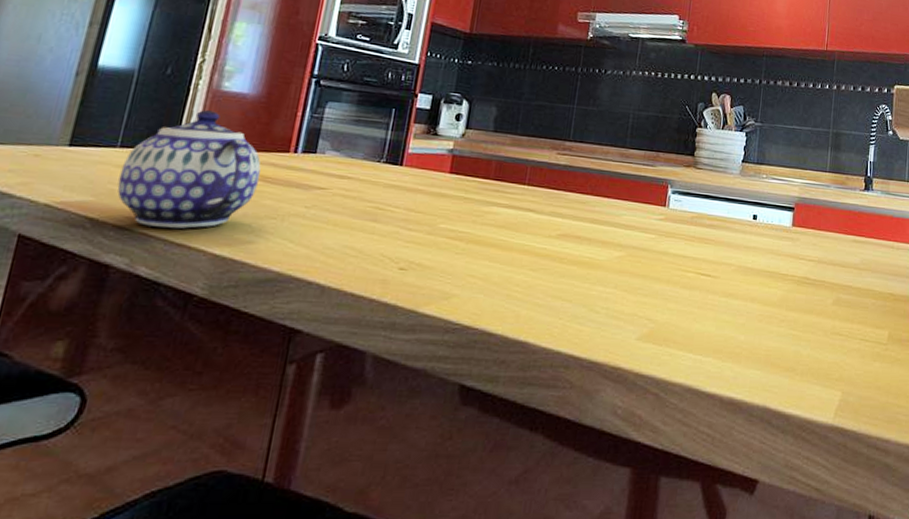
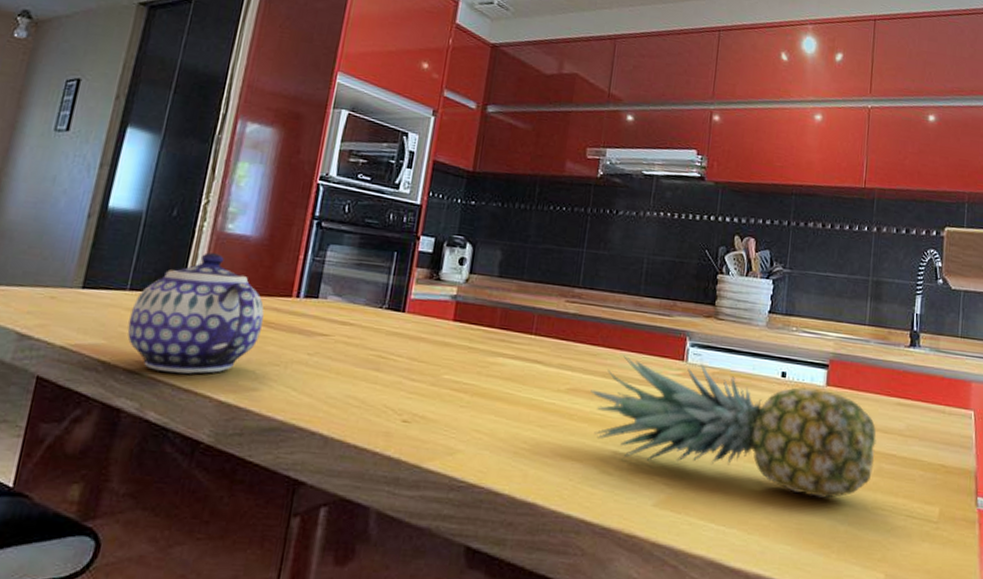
fruit: none [580,203,835,327] -> present [590,356,877,498]

